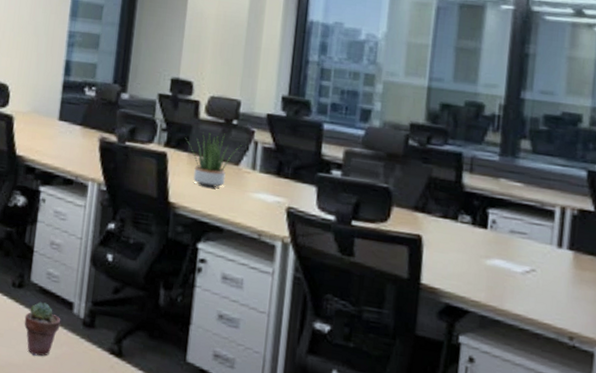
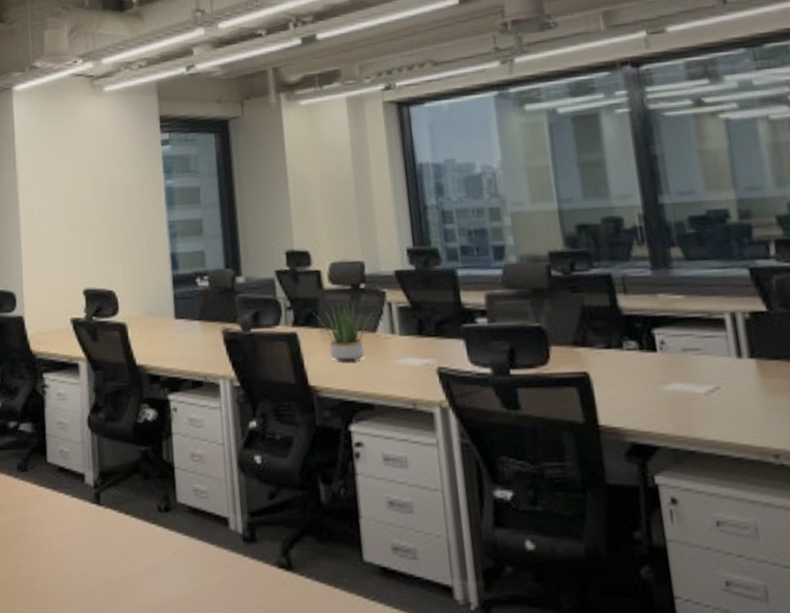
potted succulent: present [24,301,61,356] -> none [178,523,219,586]

